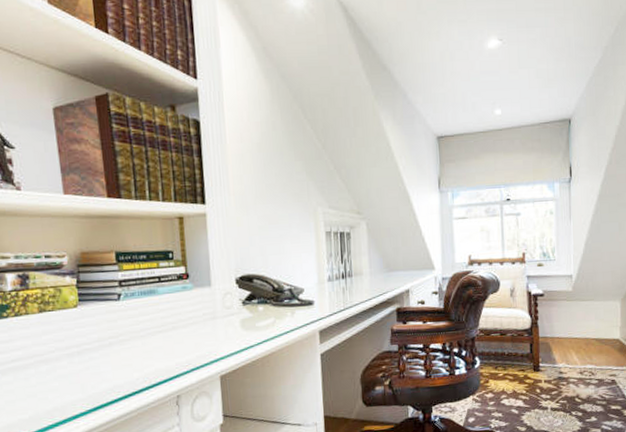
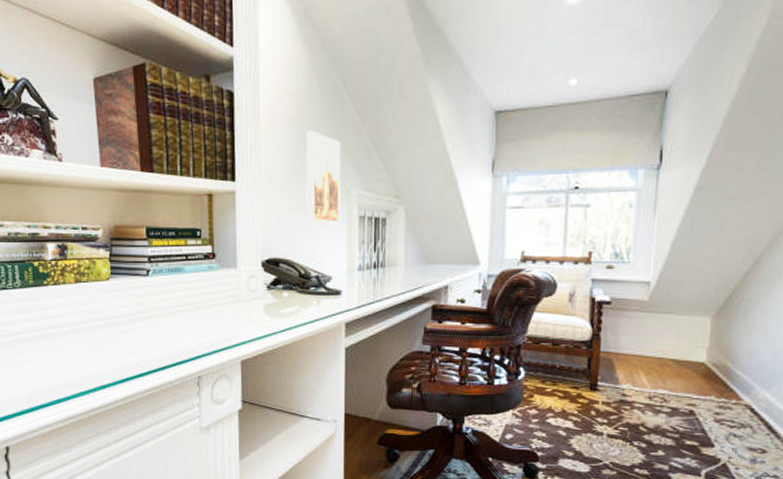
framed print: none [272,156,309,240] -> present [306,131,341,224]

